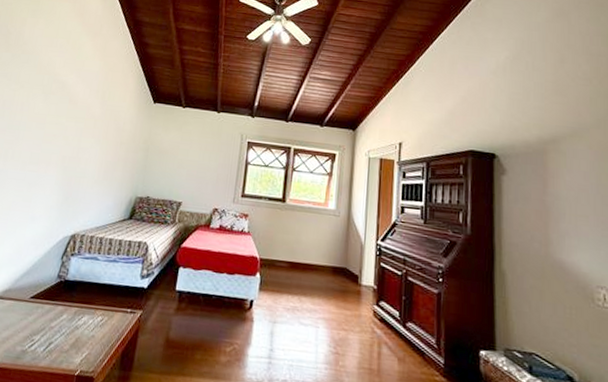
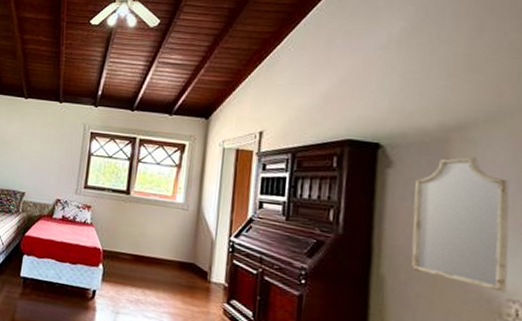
home mirror: none [524,165,597,281] -> present [411,157,510,293]

